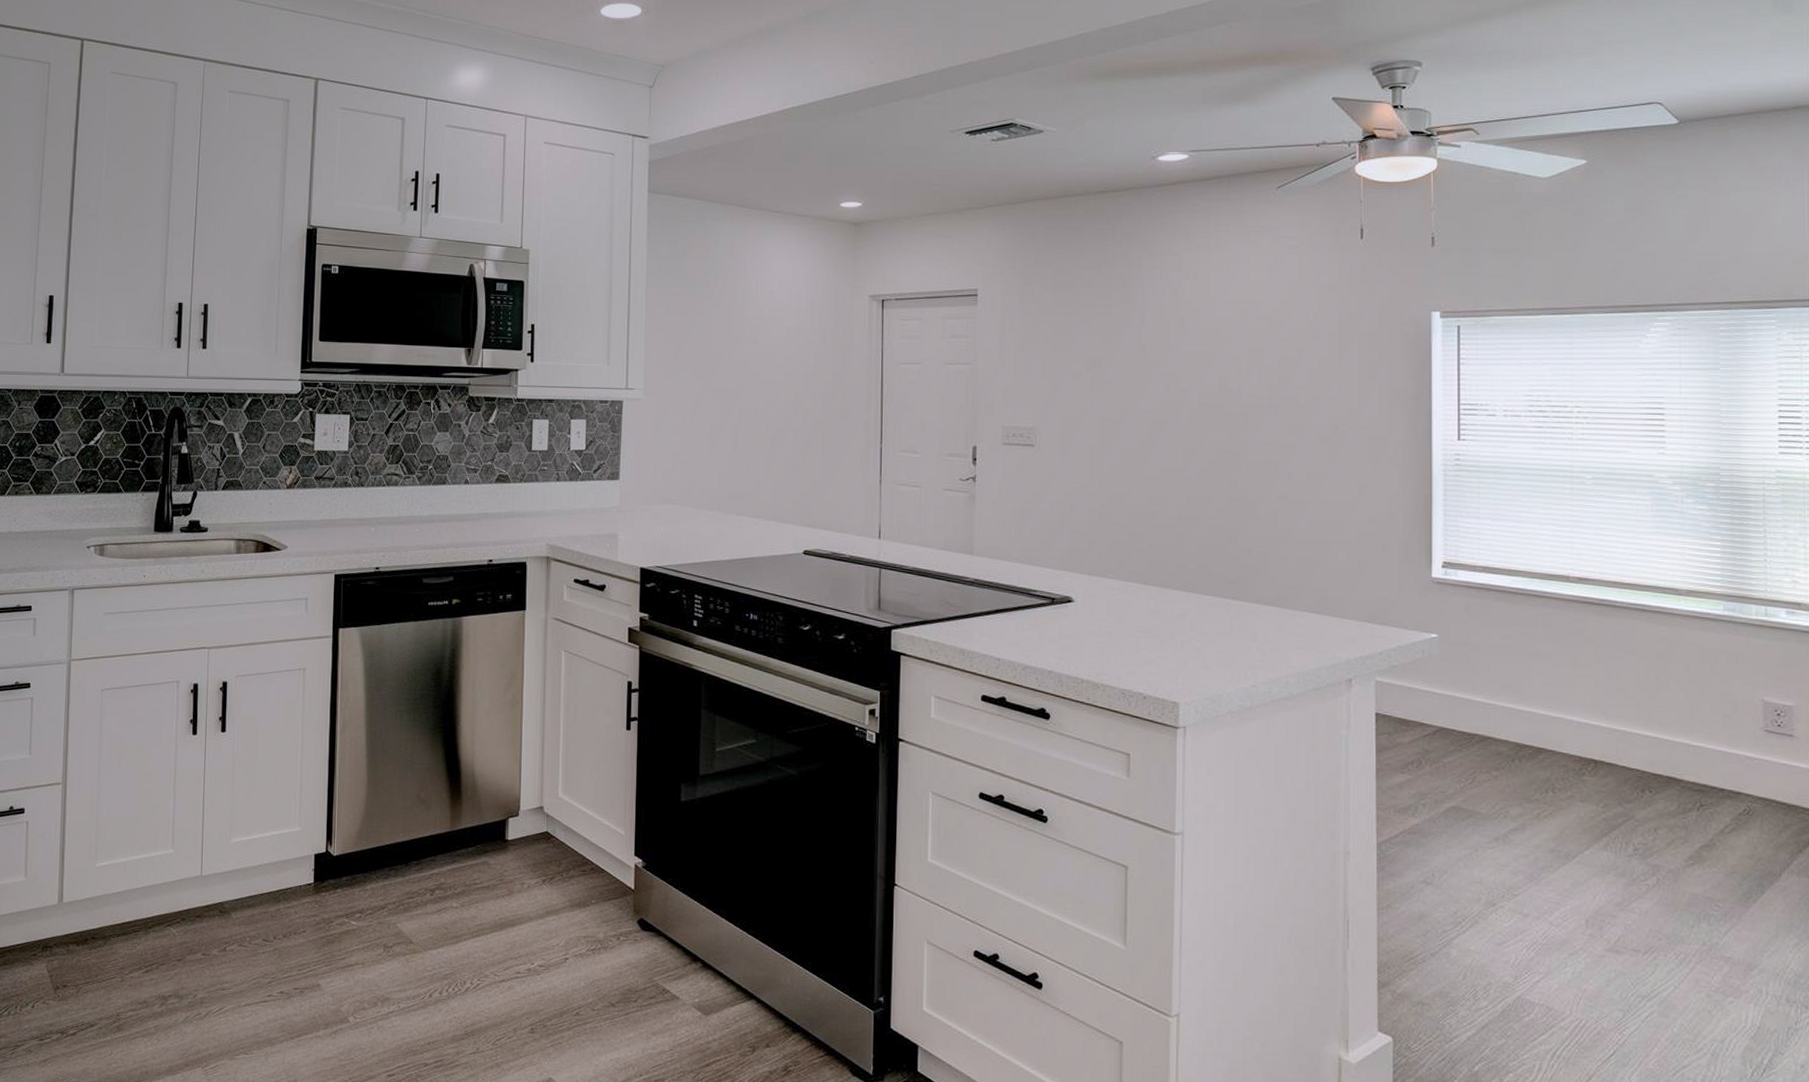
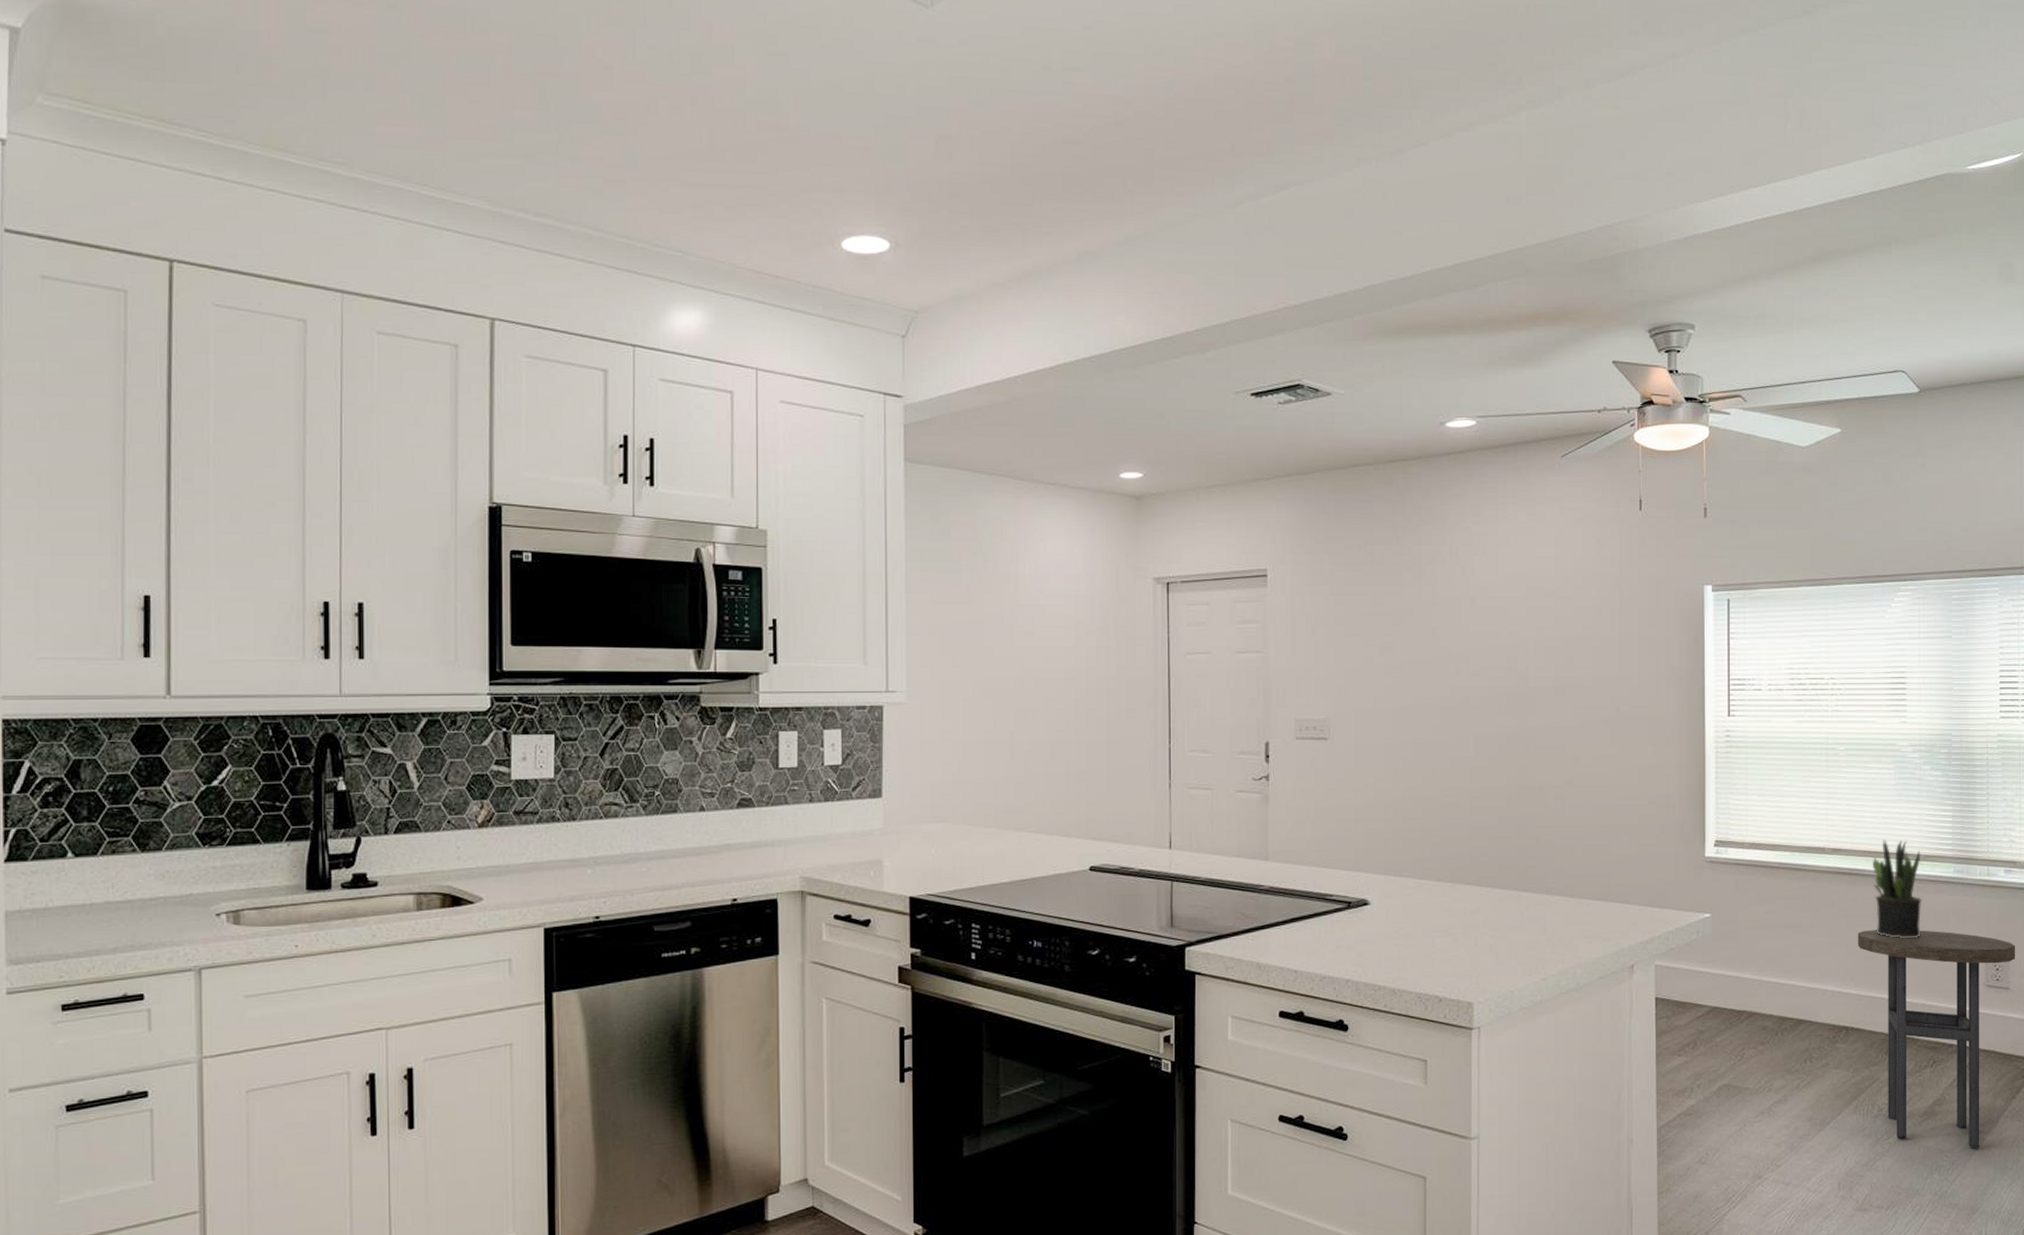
side table: none [1608,663,1802,901] -> present [1857,930,2016,1148]
potted plant: none [1624,572,1685,675] -> present [1872,840,1922,939]

